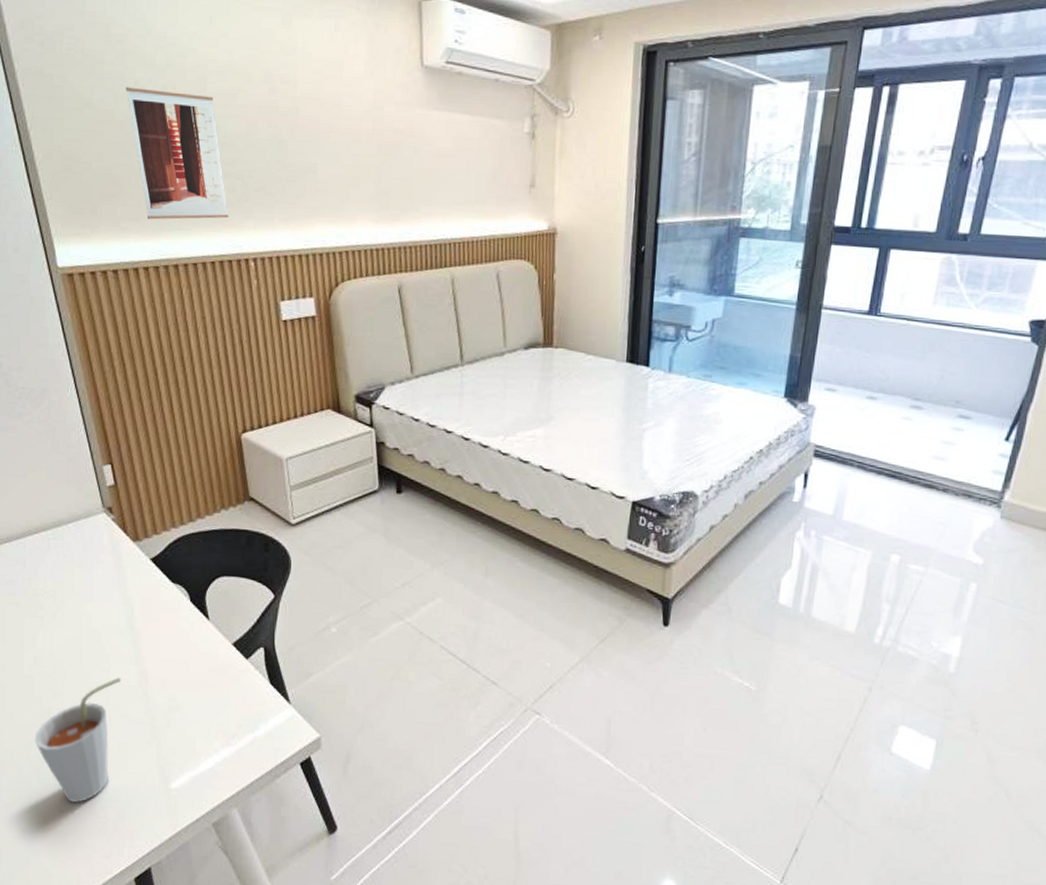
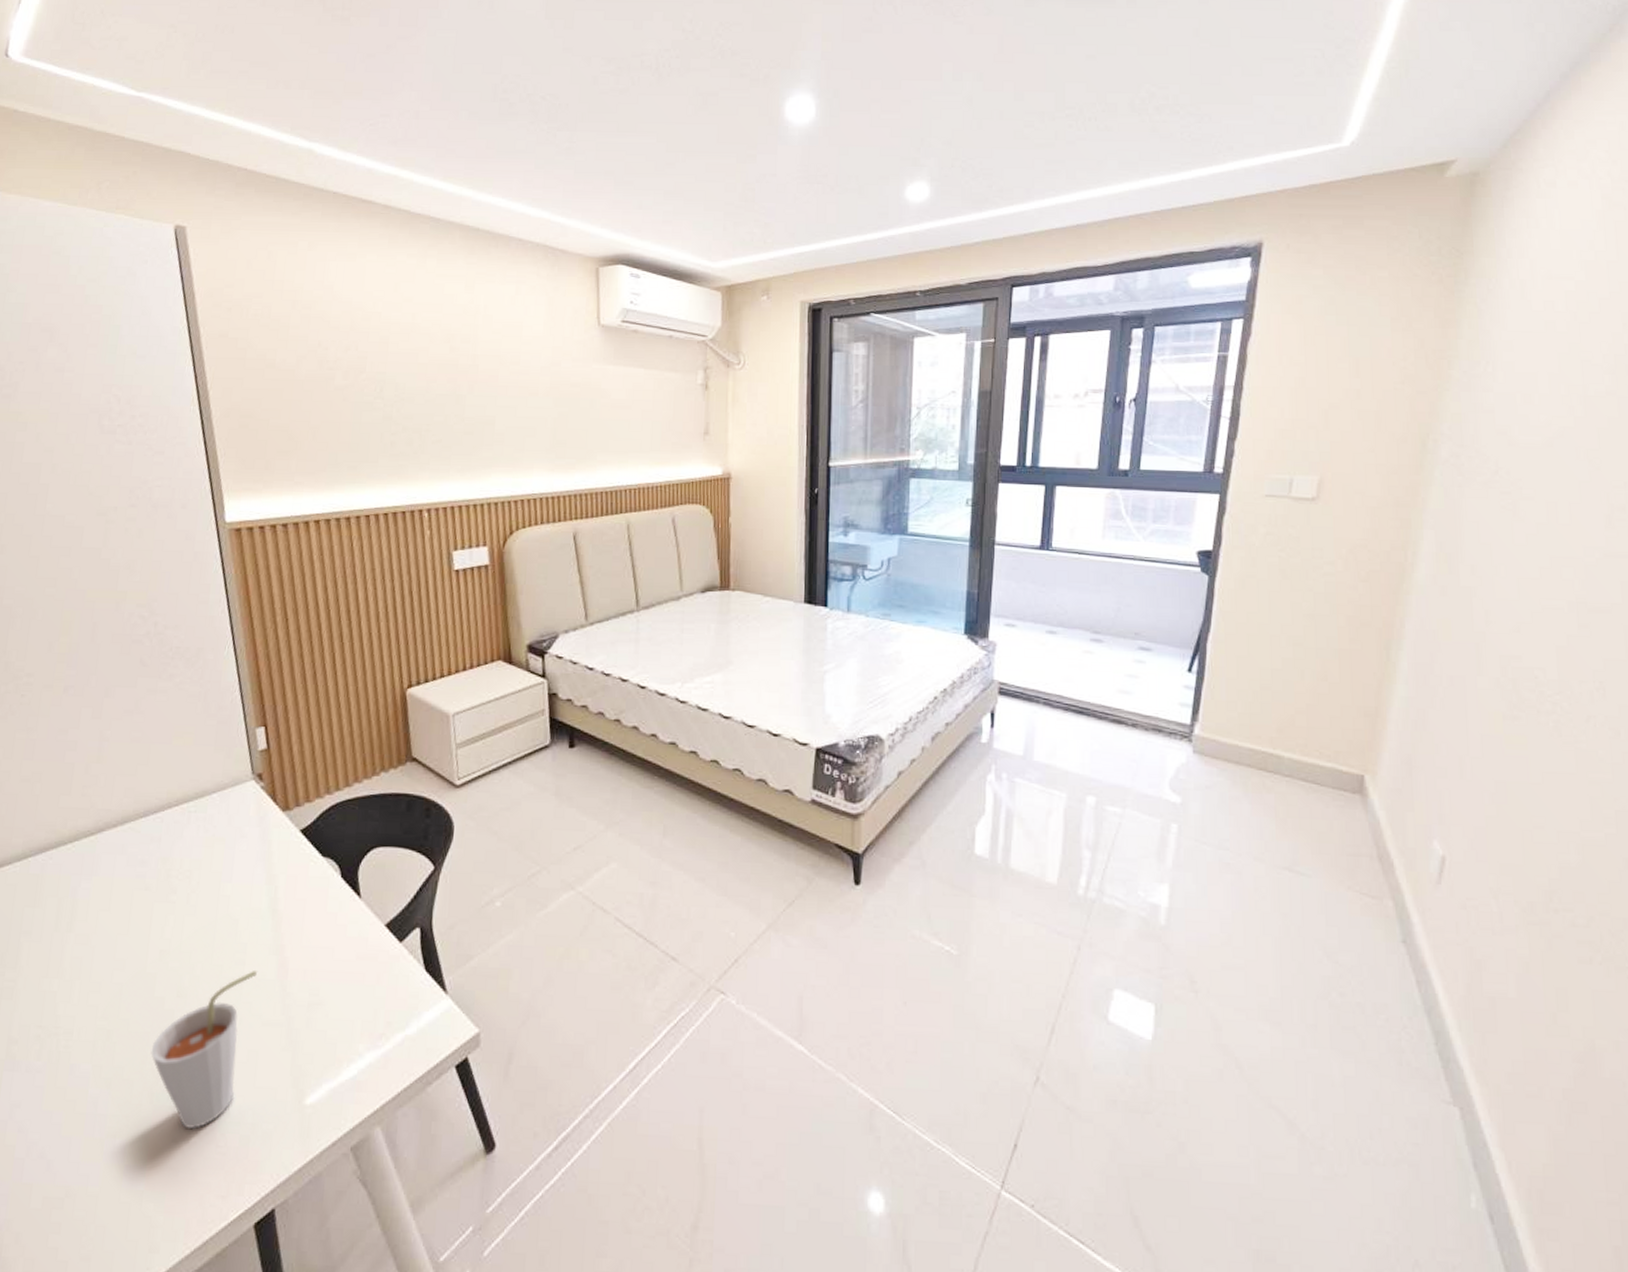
wall art: present [126,87,229,220] -> none [308,348,405,474]

